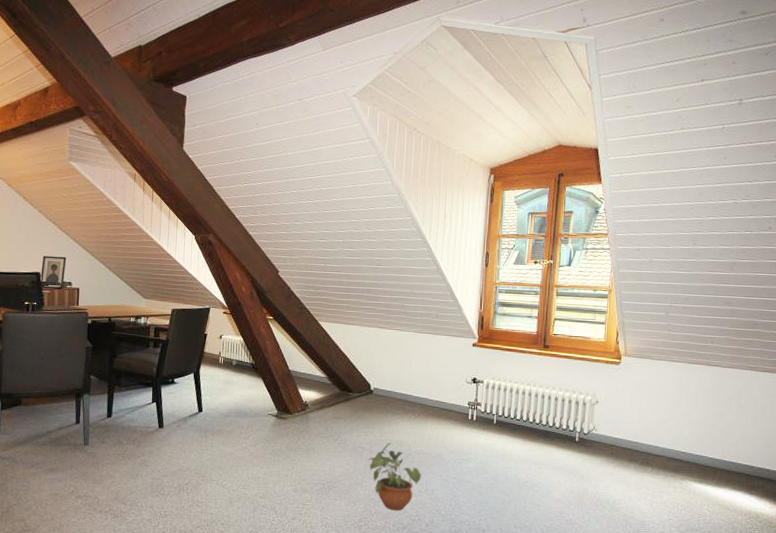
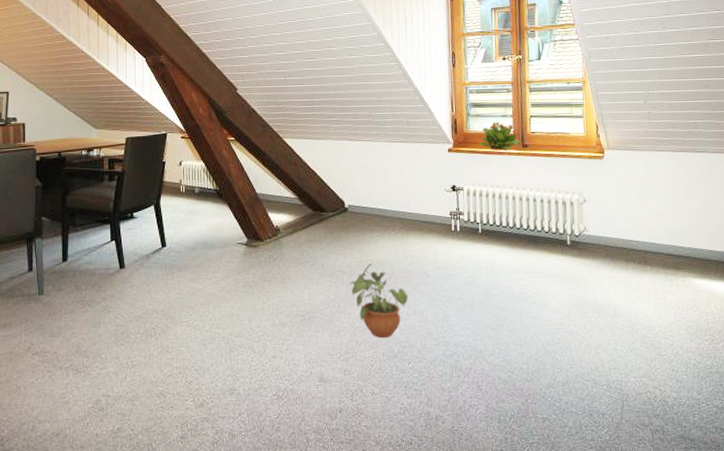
potted flower: none [503,322,543,349] -> present [479,122,521,151]

